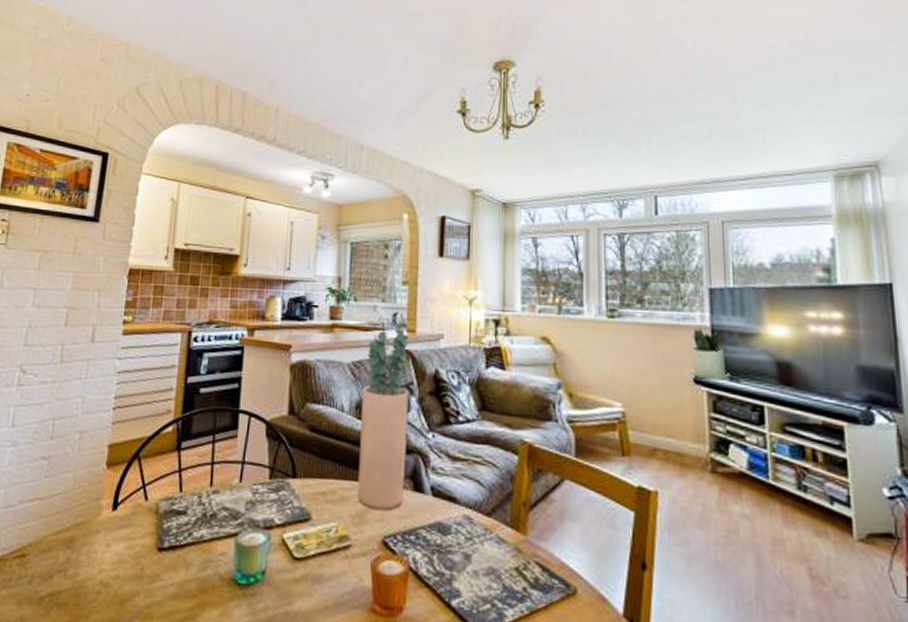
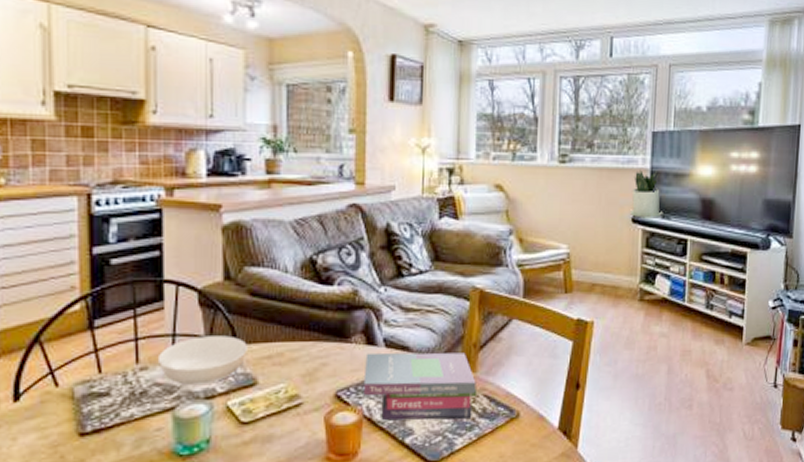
bowl: none [227,466,305,516] -> present [157,335,247,386]
vase: present [358,314,409,511] -> none [306,166,359,367]
books: none [410,500,529,589] -> present [363,352,478,421]

